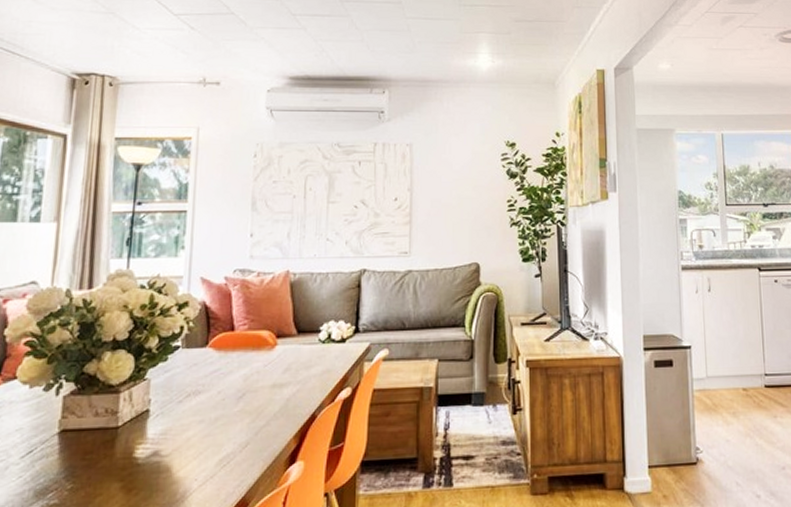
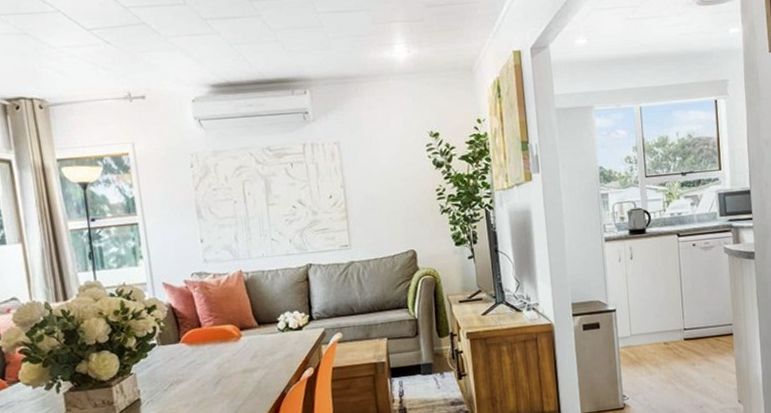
kettle: none [705,236,732,265] -> present [626,207,652,235]

